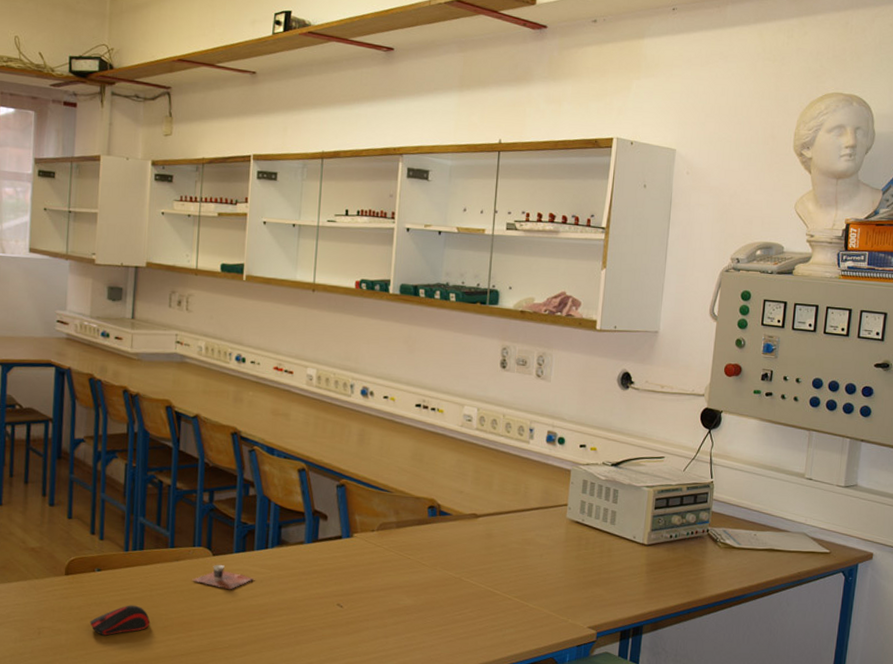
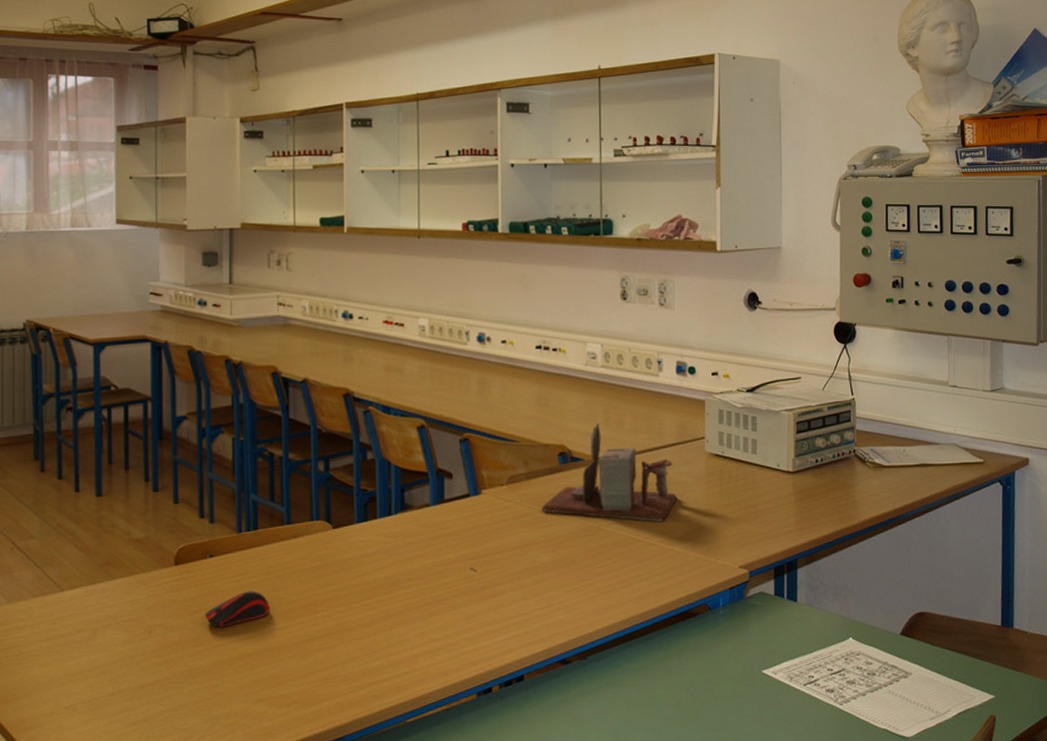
cup: present [192,564,255,589] -> none [312,537,380,563]
desk organizer: none [408,481,536,580] -> present [542,422,678,523]

